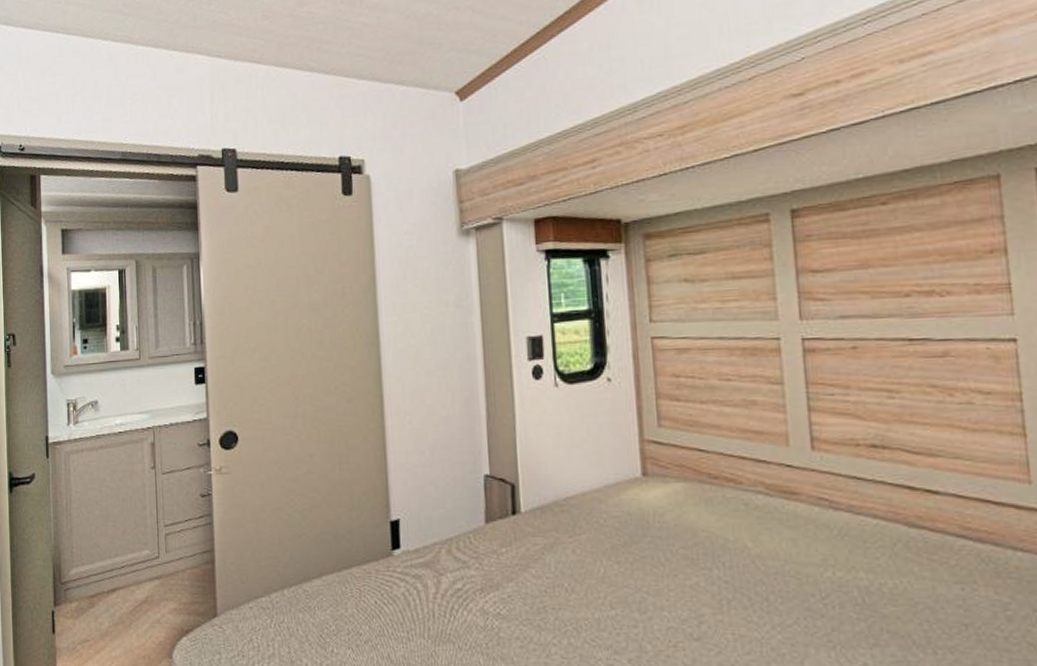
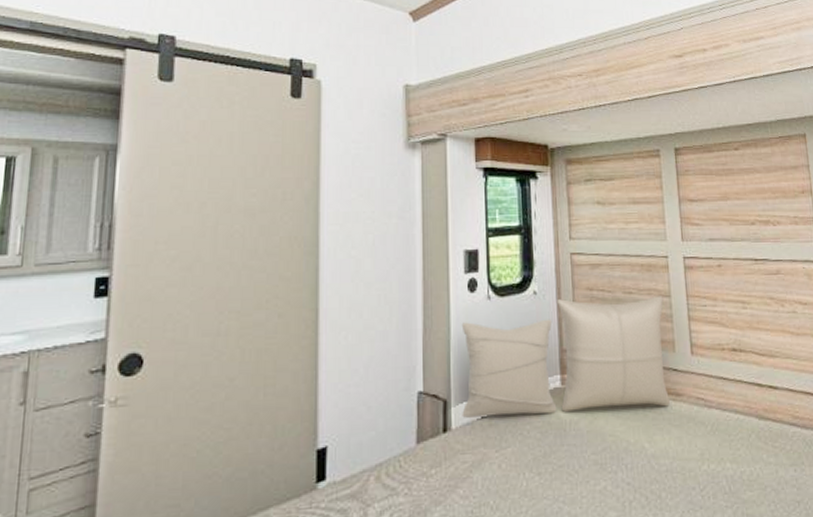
pillow: none [527,407,638,504] -> present [461,319,557,419]
pillow: none [636,383,781,505] -> present [557,296,670,412]

